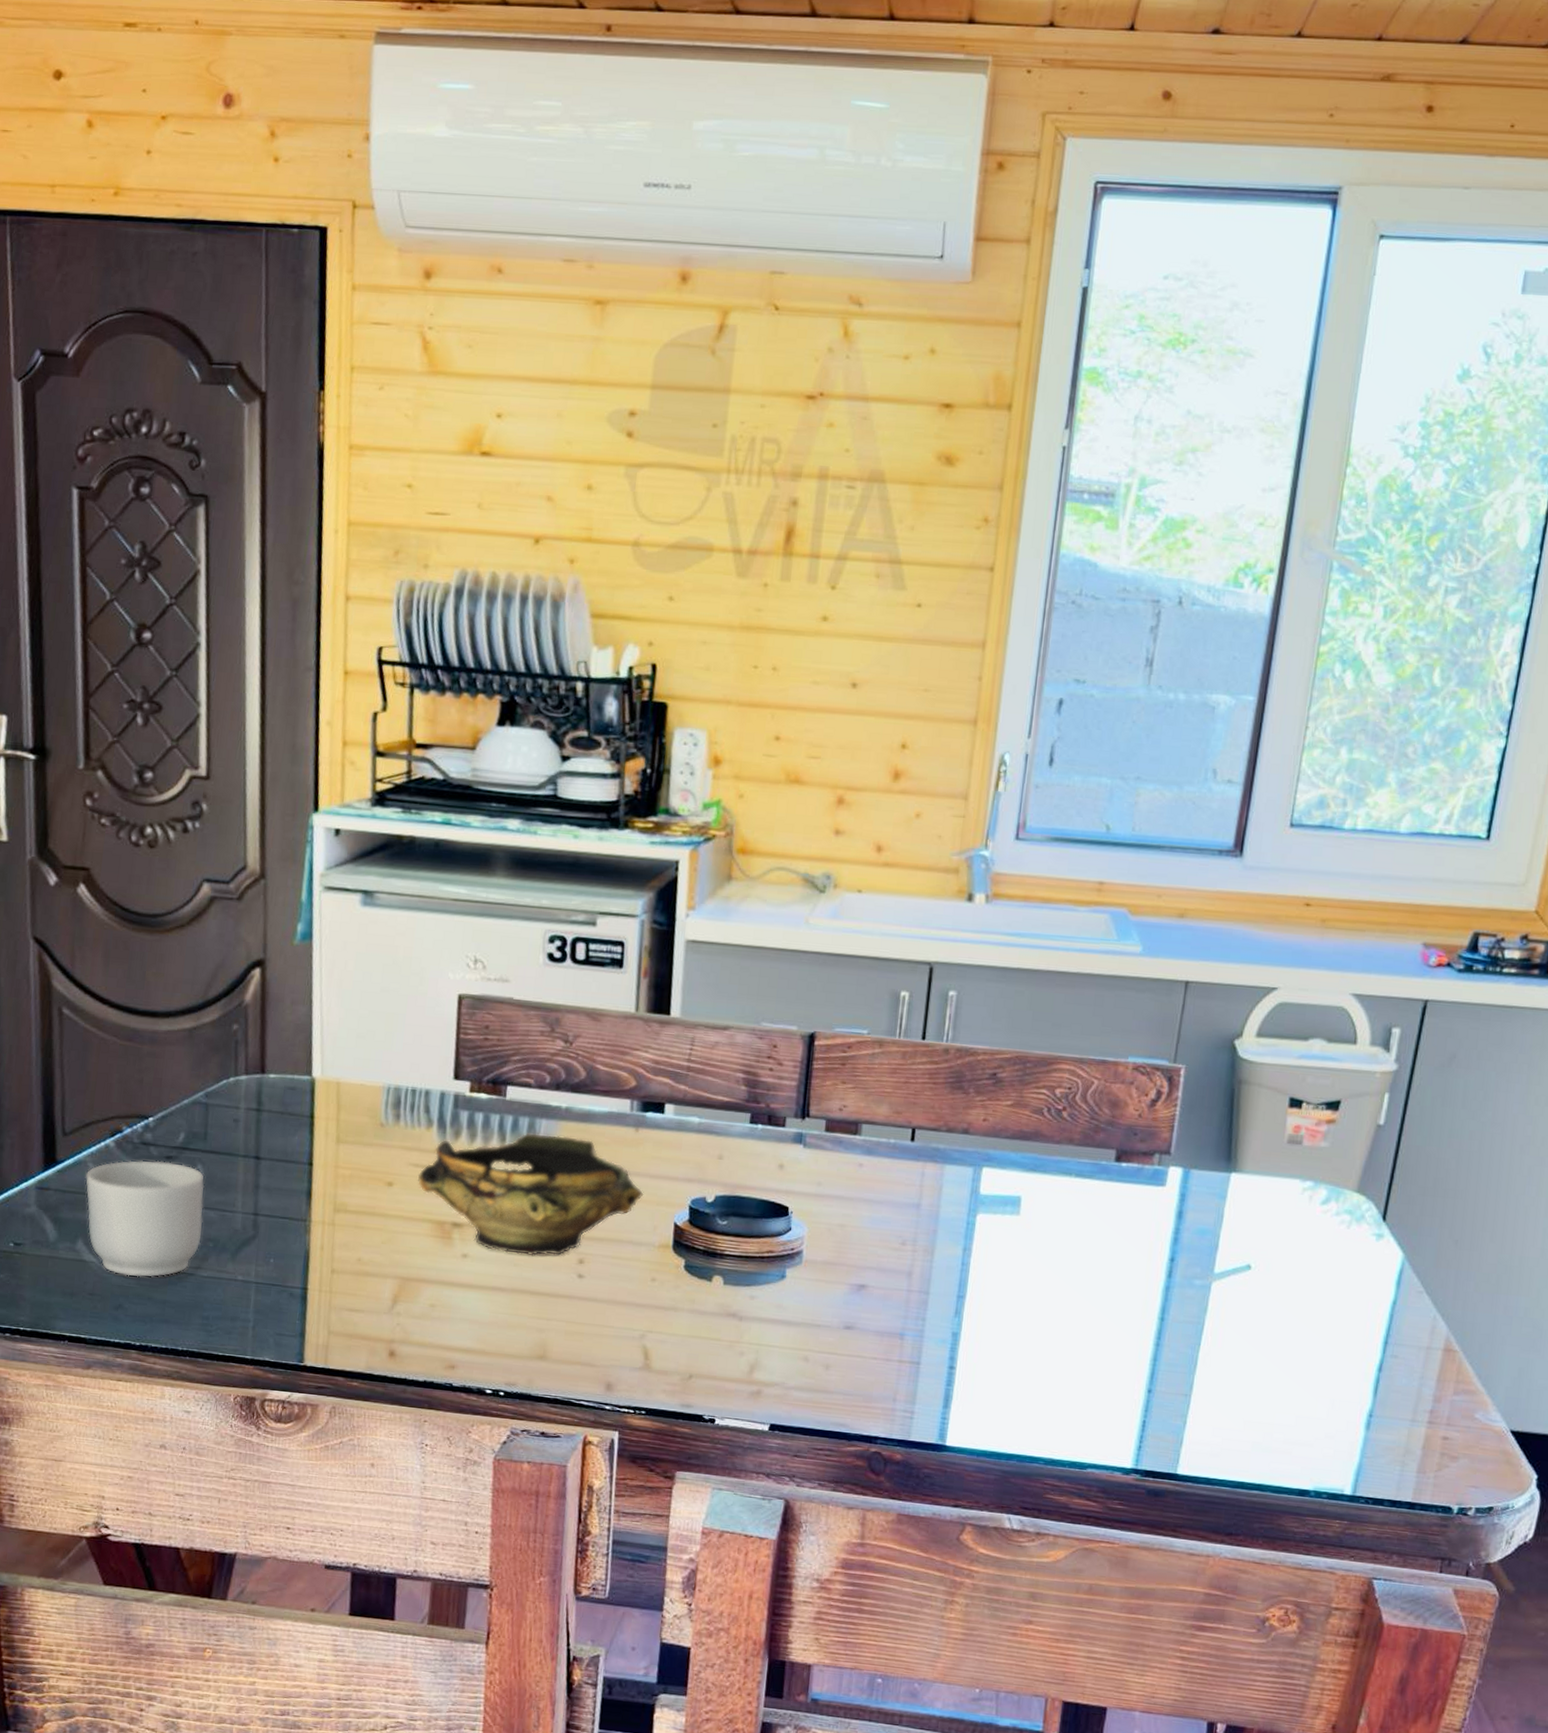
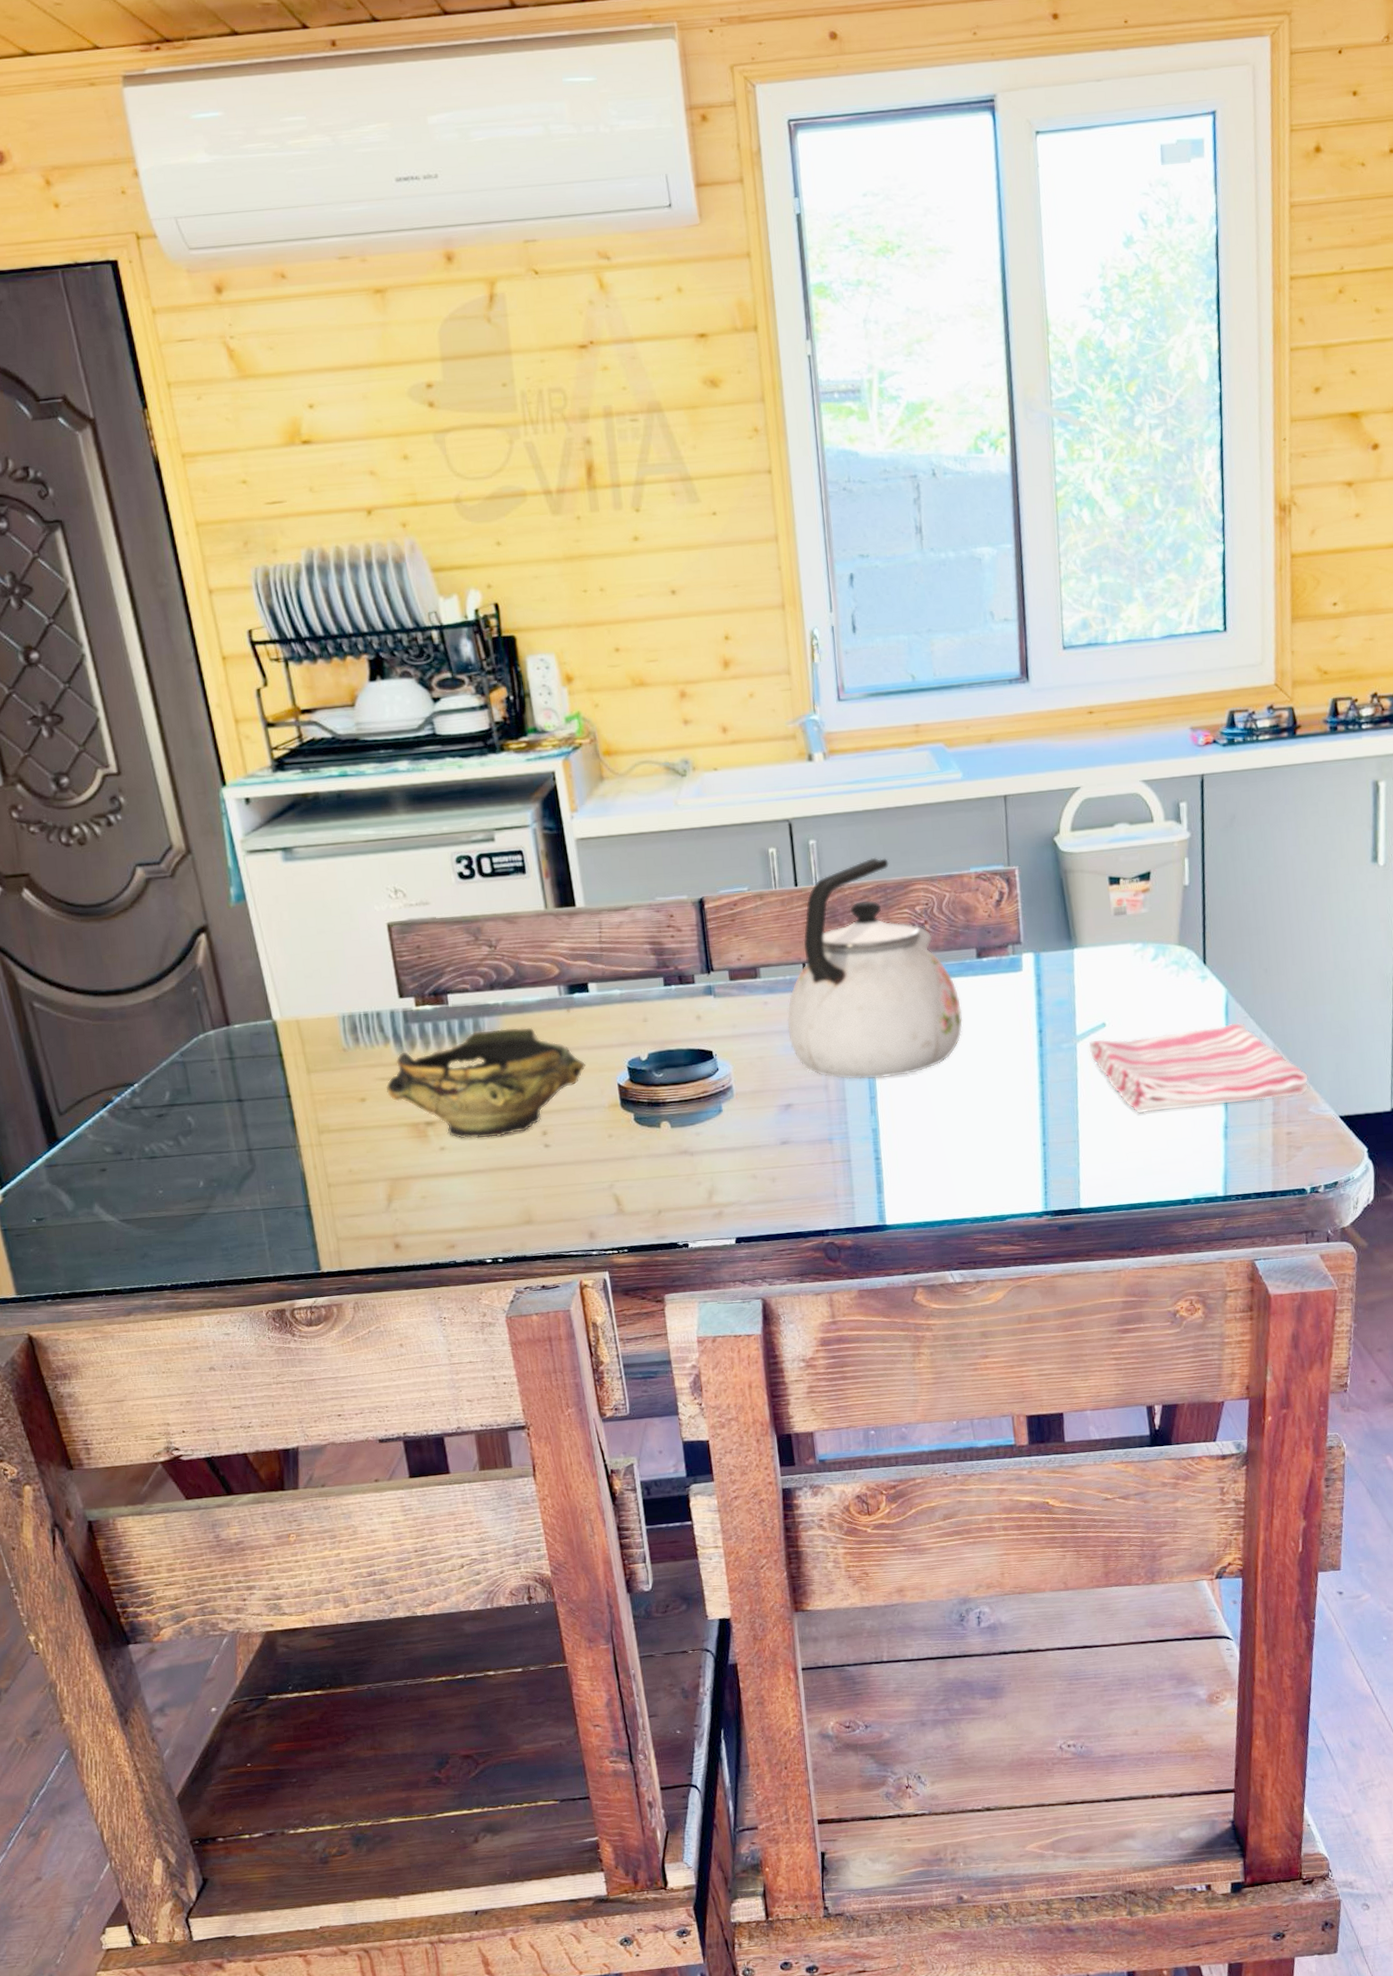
mug: present [85,1160,205,1278] -> none [87,1119,206,1228]
kettle: none [878,1023,1086,1279] -> present [787,857,963,1080]
dish towel: none [1225,1282,1483,1396] -> present [1089,1022,1309,1114]

